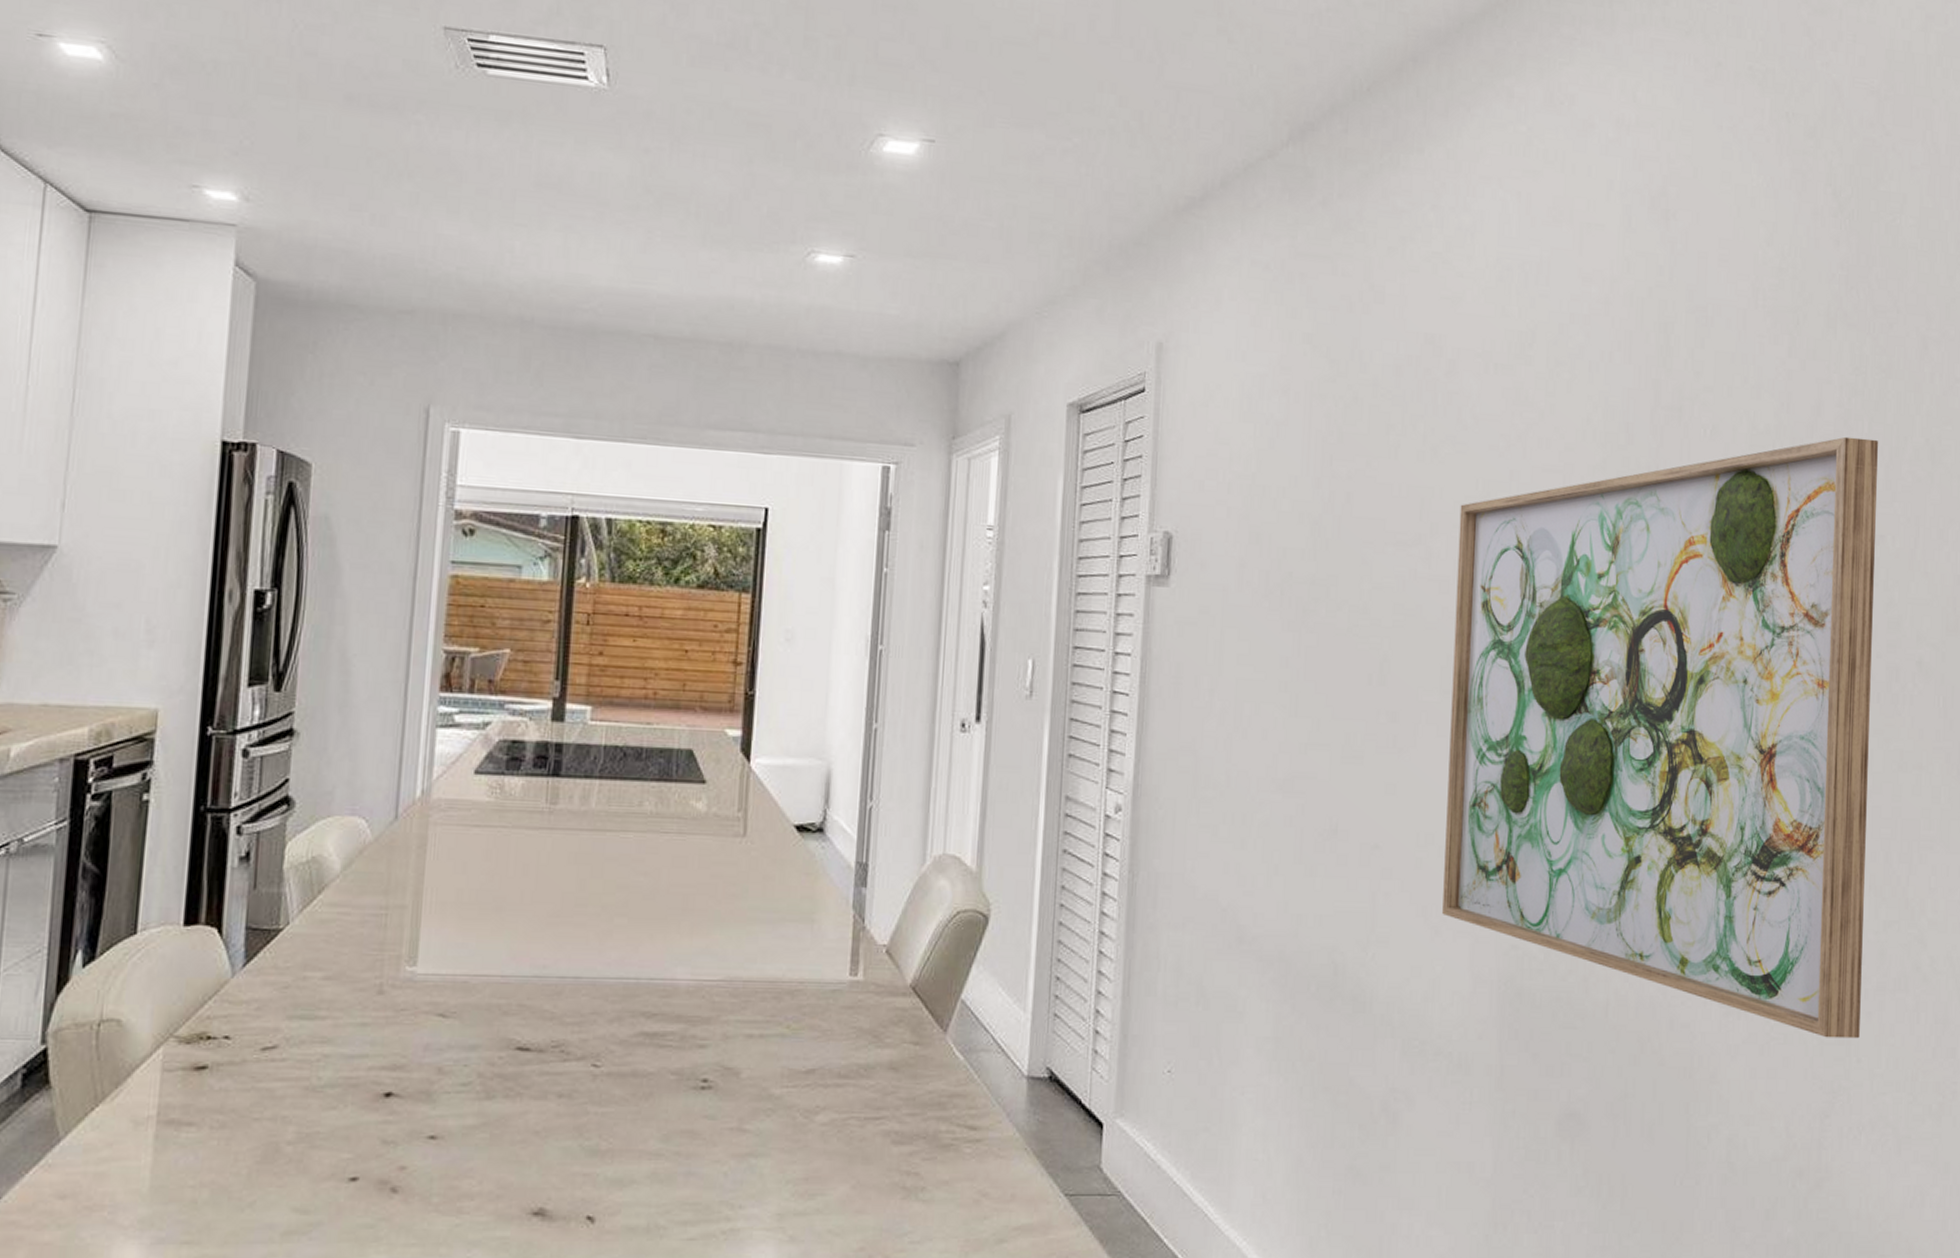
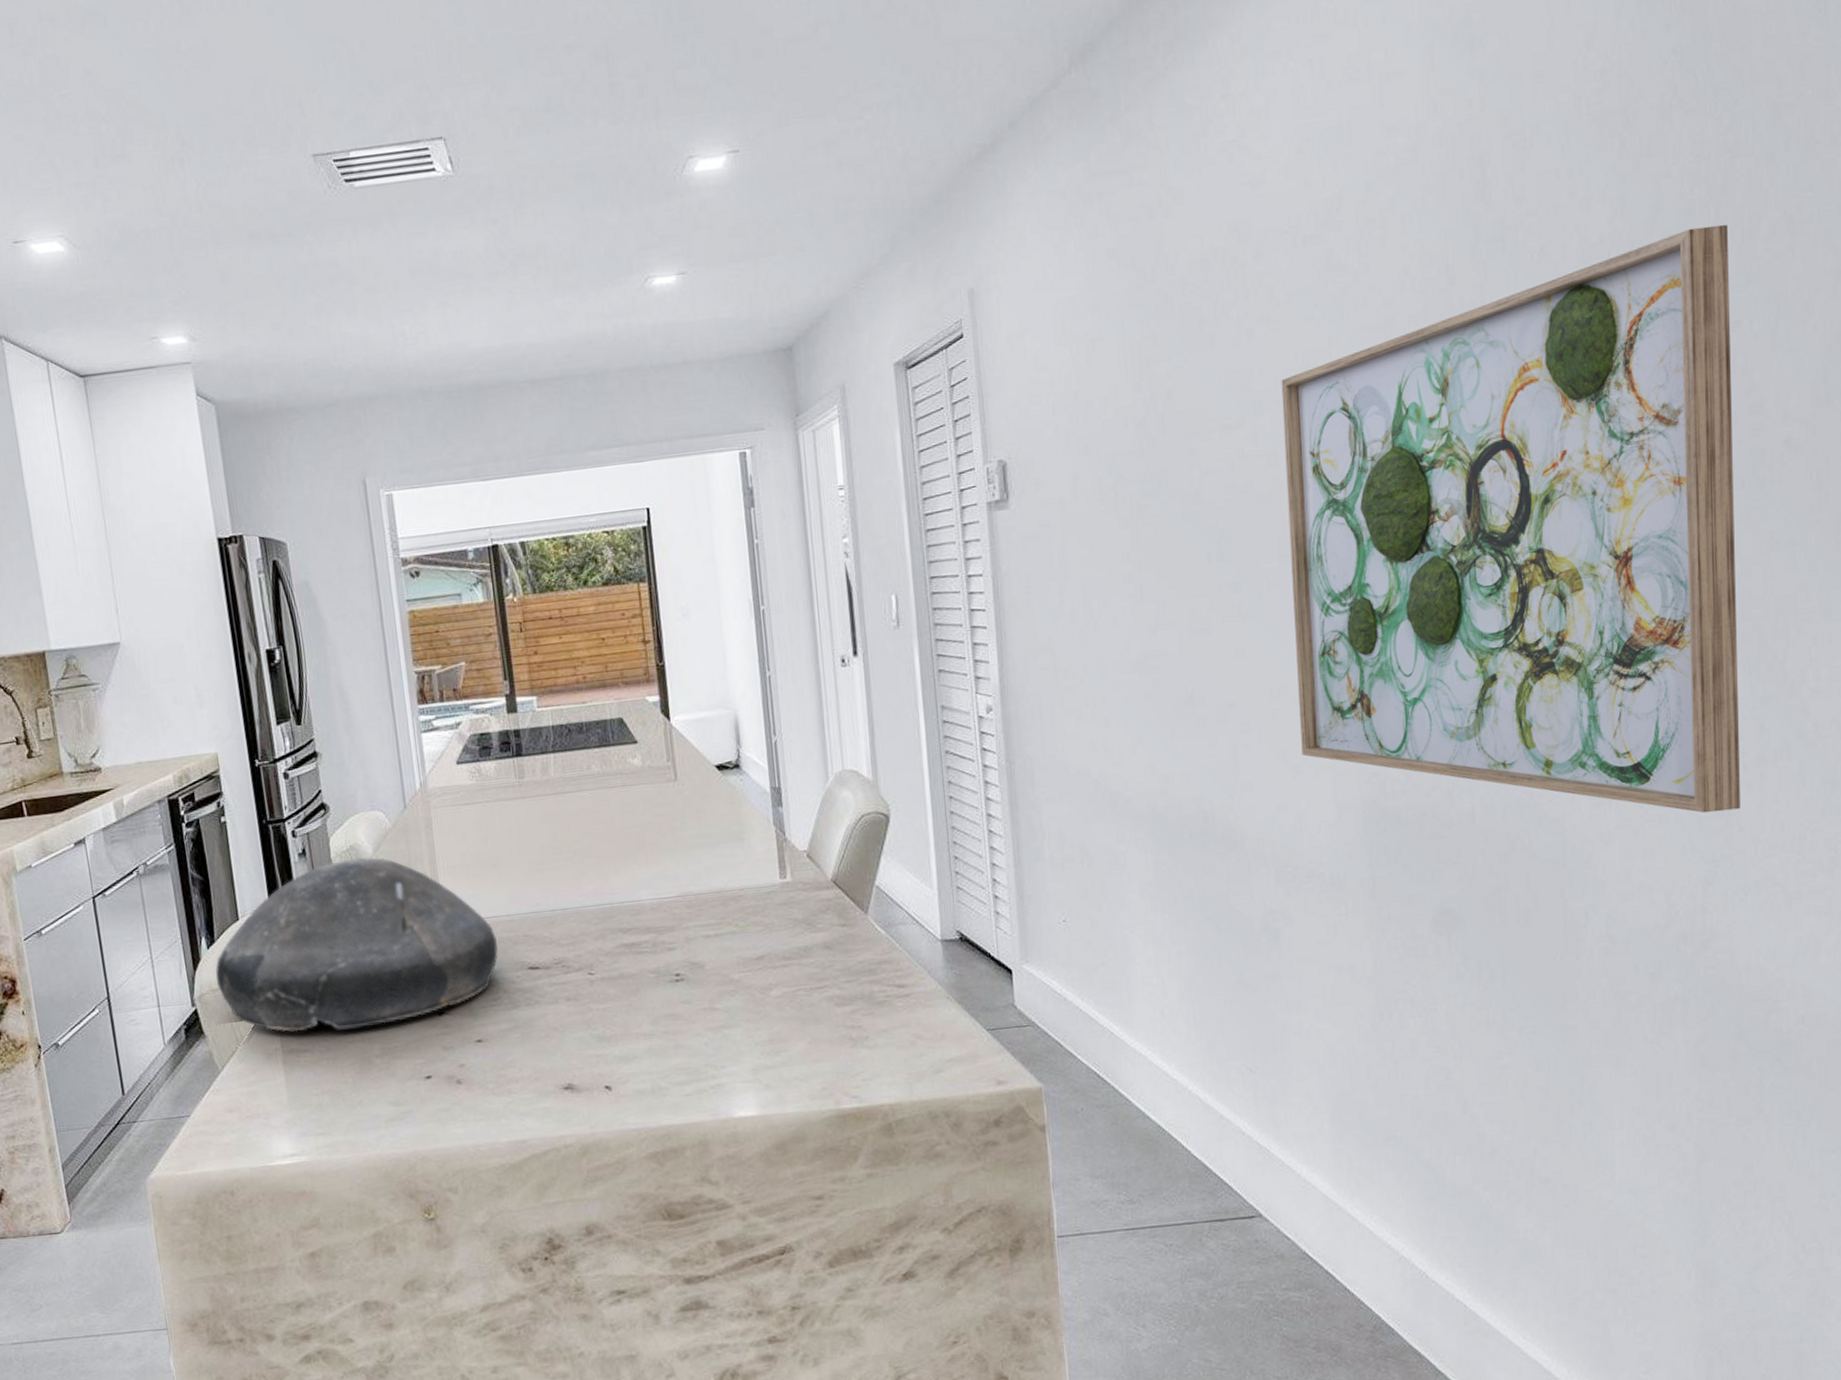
bowl: none [84,873,482,1101] -> present [215,857,498,1032]

